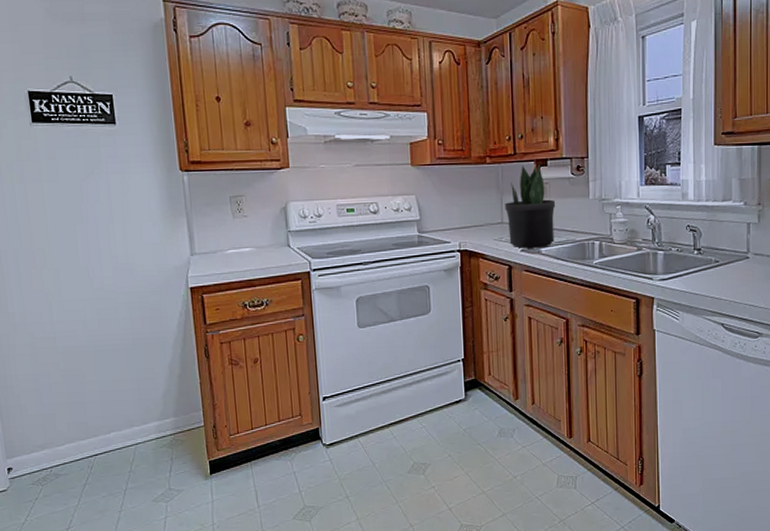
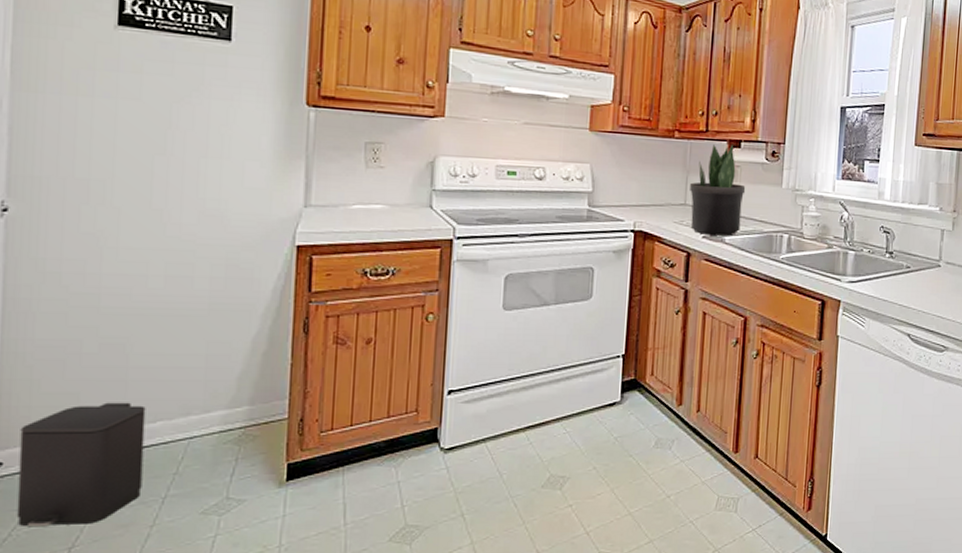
pedal bin: none [19,419,109,514] -> present [16,402,146,527]

